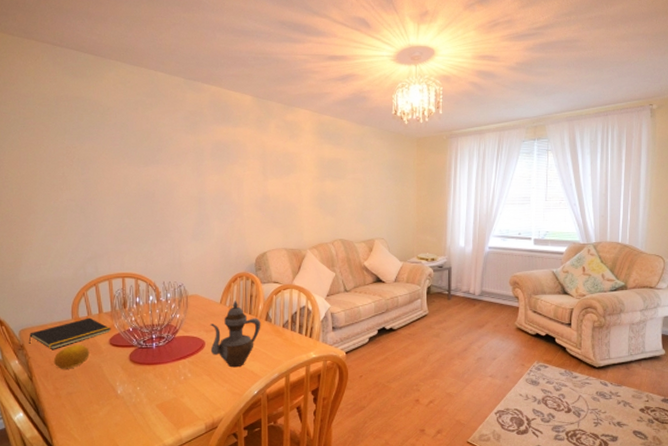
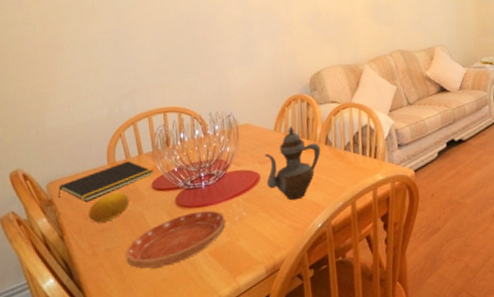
saucer: none [84,368,172,414] -> present [125,210,226,269]

